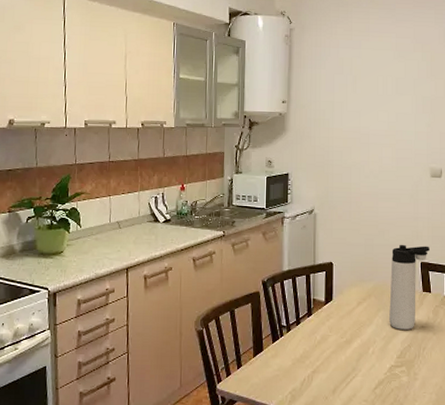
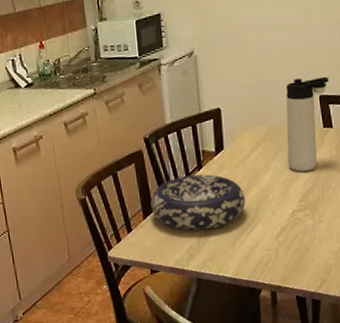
decorative bowl: none [261,321,348,373] -> present [150,174,246,231]

